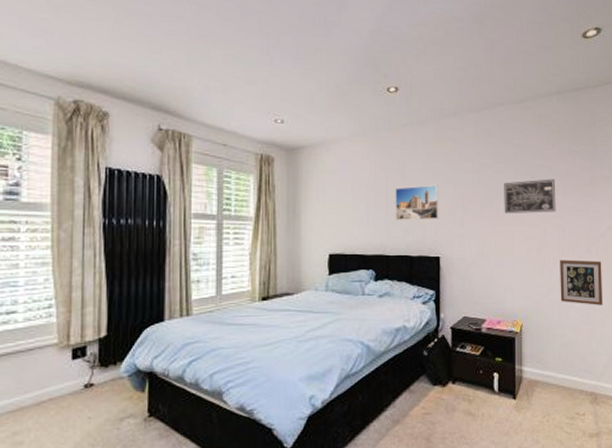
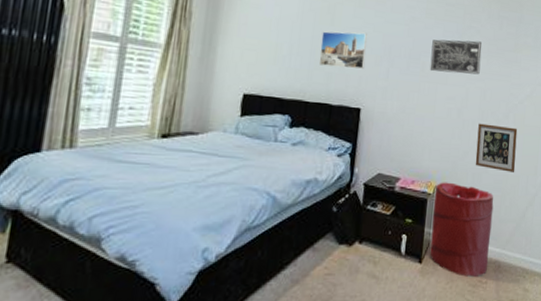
laundry hamper: none [522,320,584,411] -> present [430,182,494,278]

